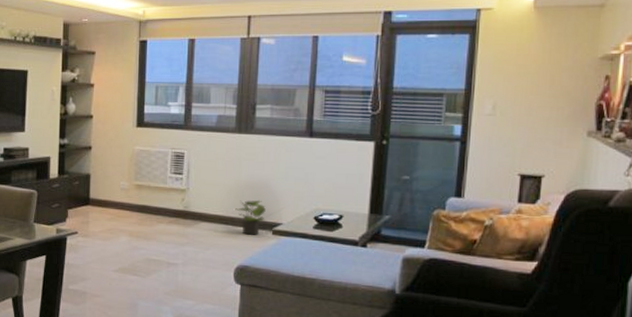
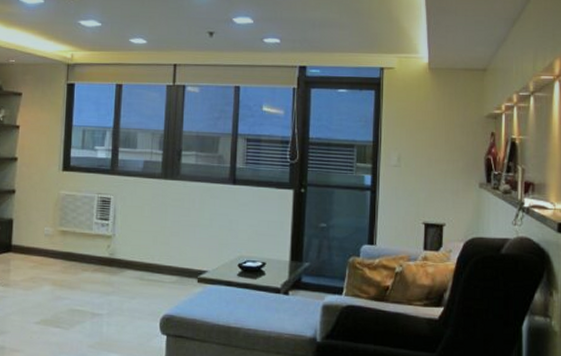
potted plant: present [235,200,266,236] -> none [161,247,191,284]

